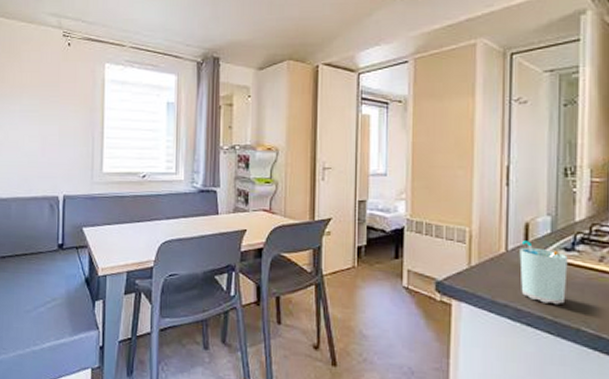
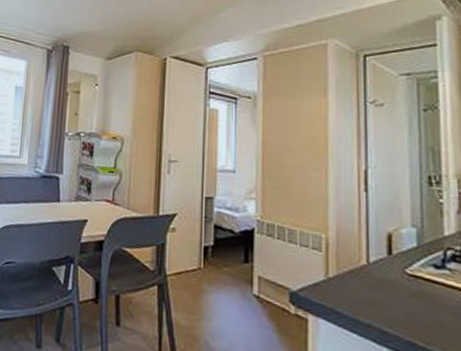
cup: present [519,241,568,305] -> none [382,253,439,331]

